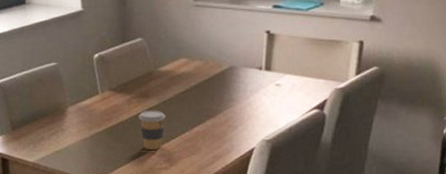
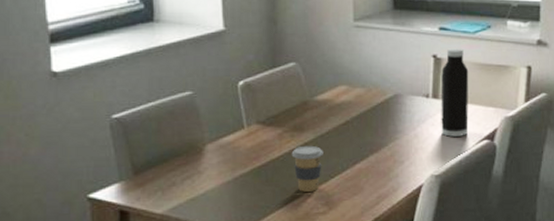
water bottle: none [273,24,301,106] -> present [440,48,469,137]

